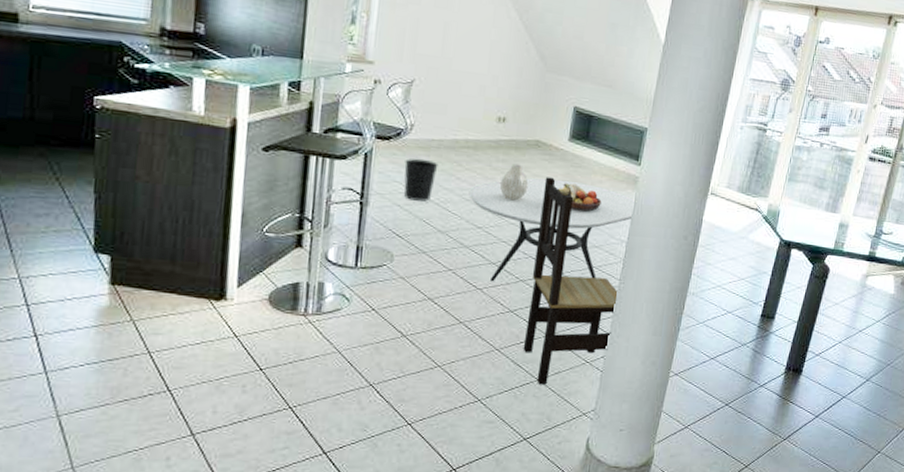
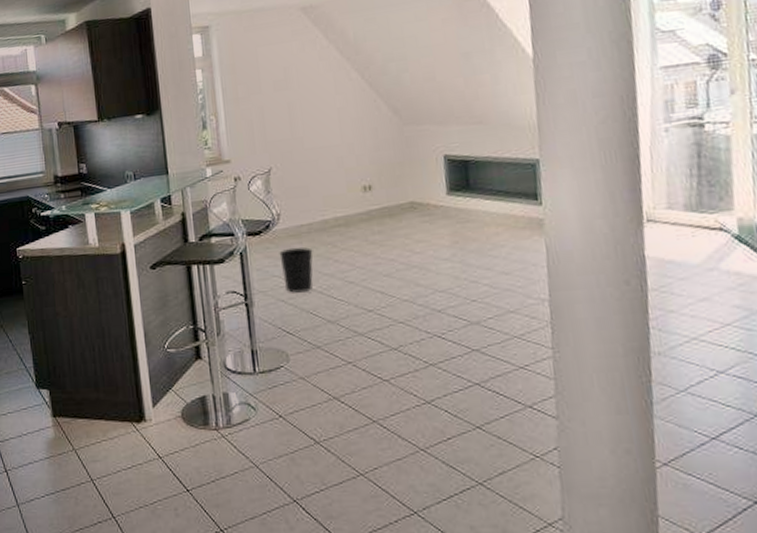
dining table: present [468,178,637,307] -> none [350,239,549,392]
vase: present [499,163,529,201] -> none [381,232,414,275]
dining chair: present [523,177,619,385] -> none [430,240,560,490]
fruit bowl: present [558,183,602,212] -> none [448,242,505,273]

